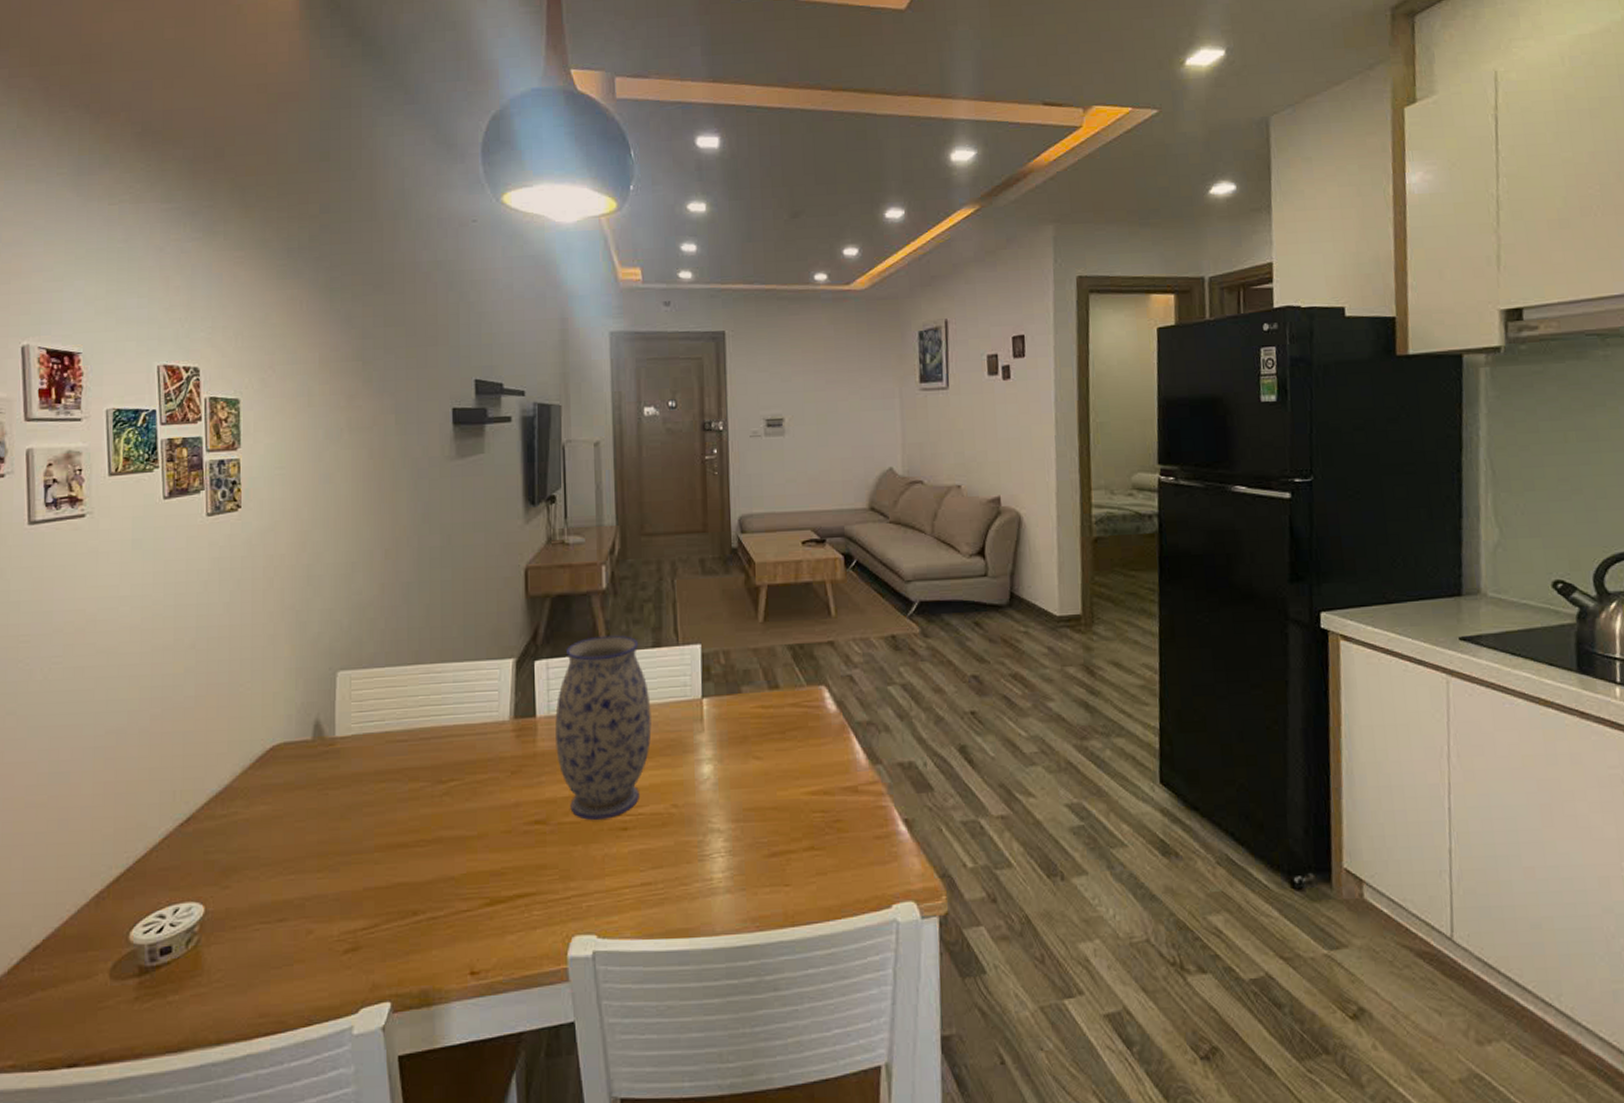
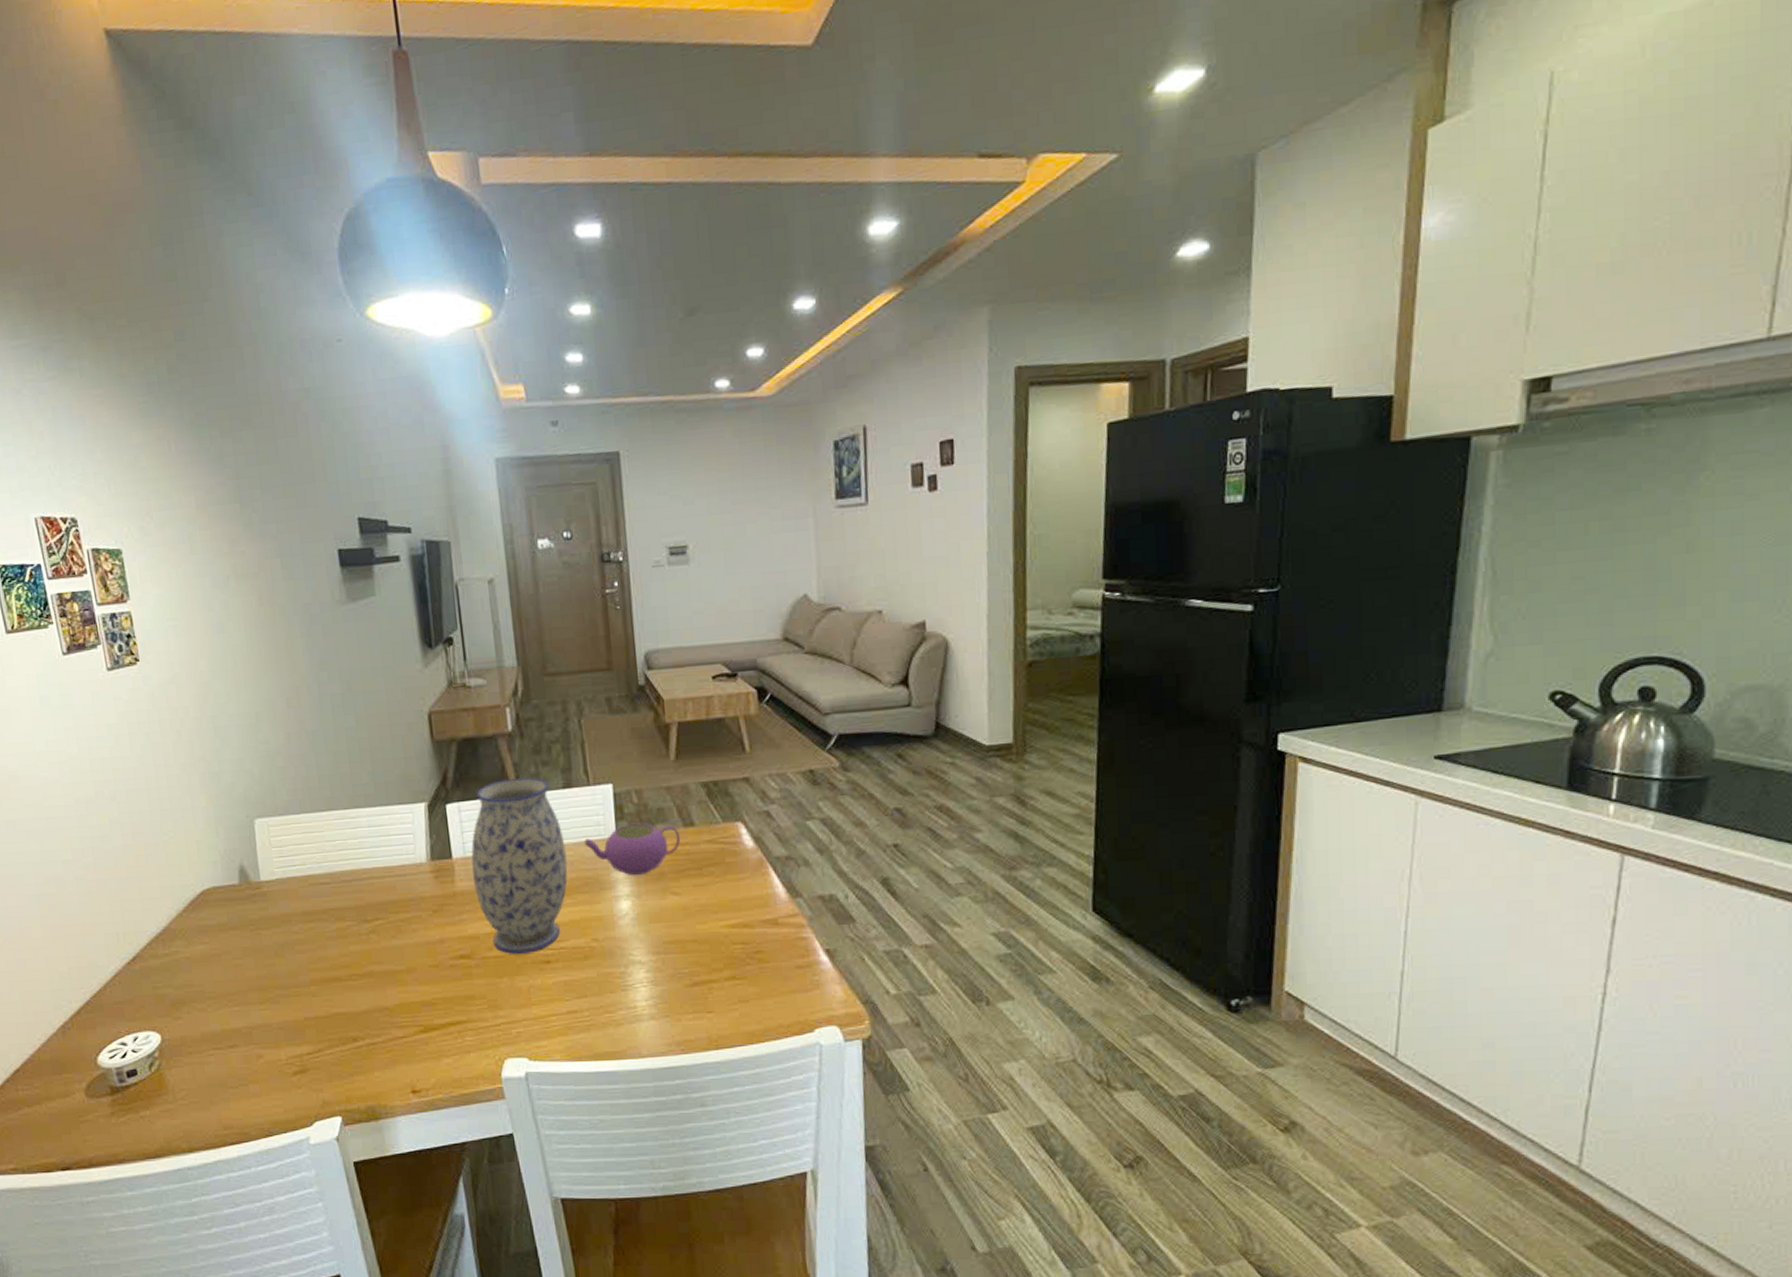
teapot: none [669,684,765,739] -> present [584,822,681,876]

